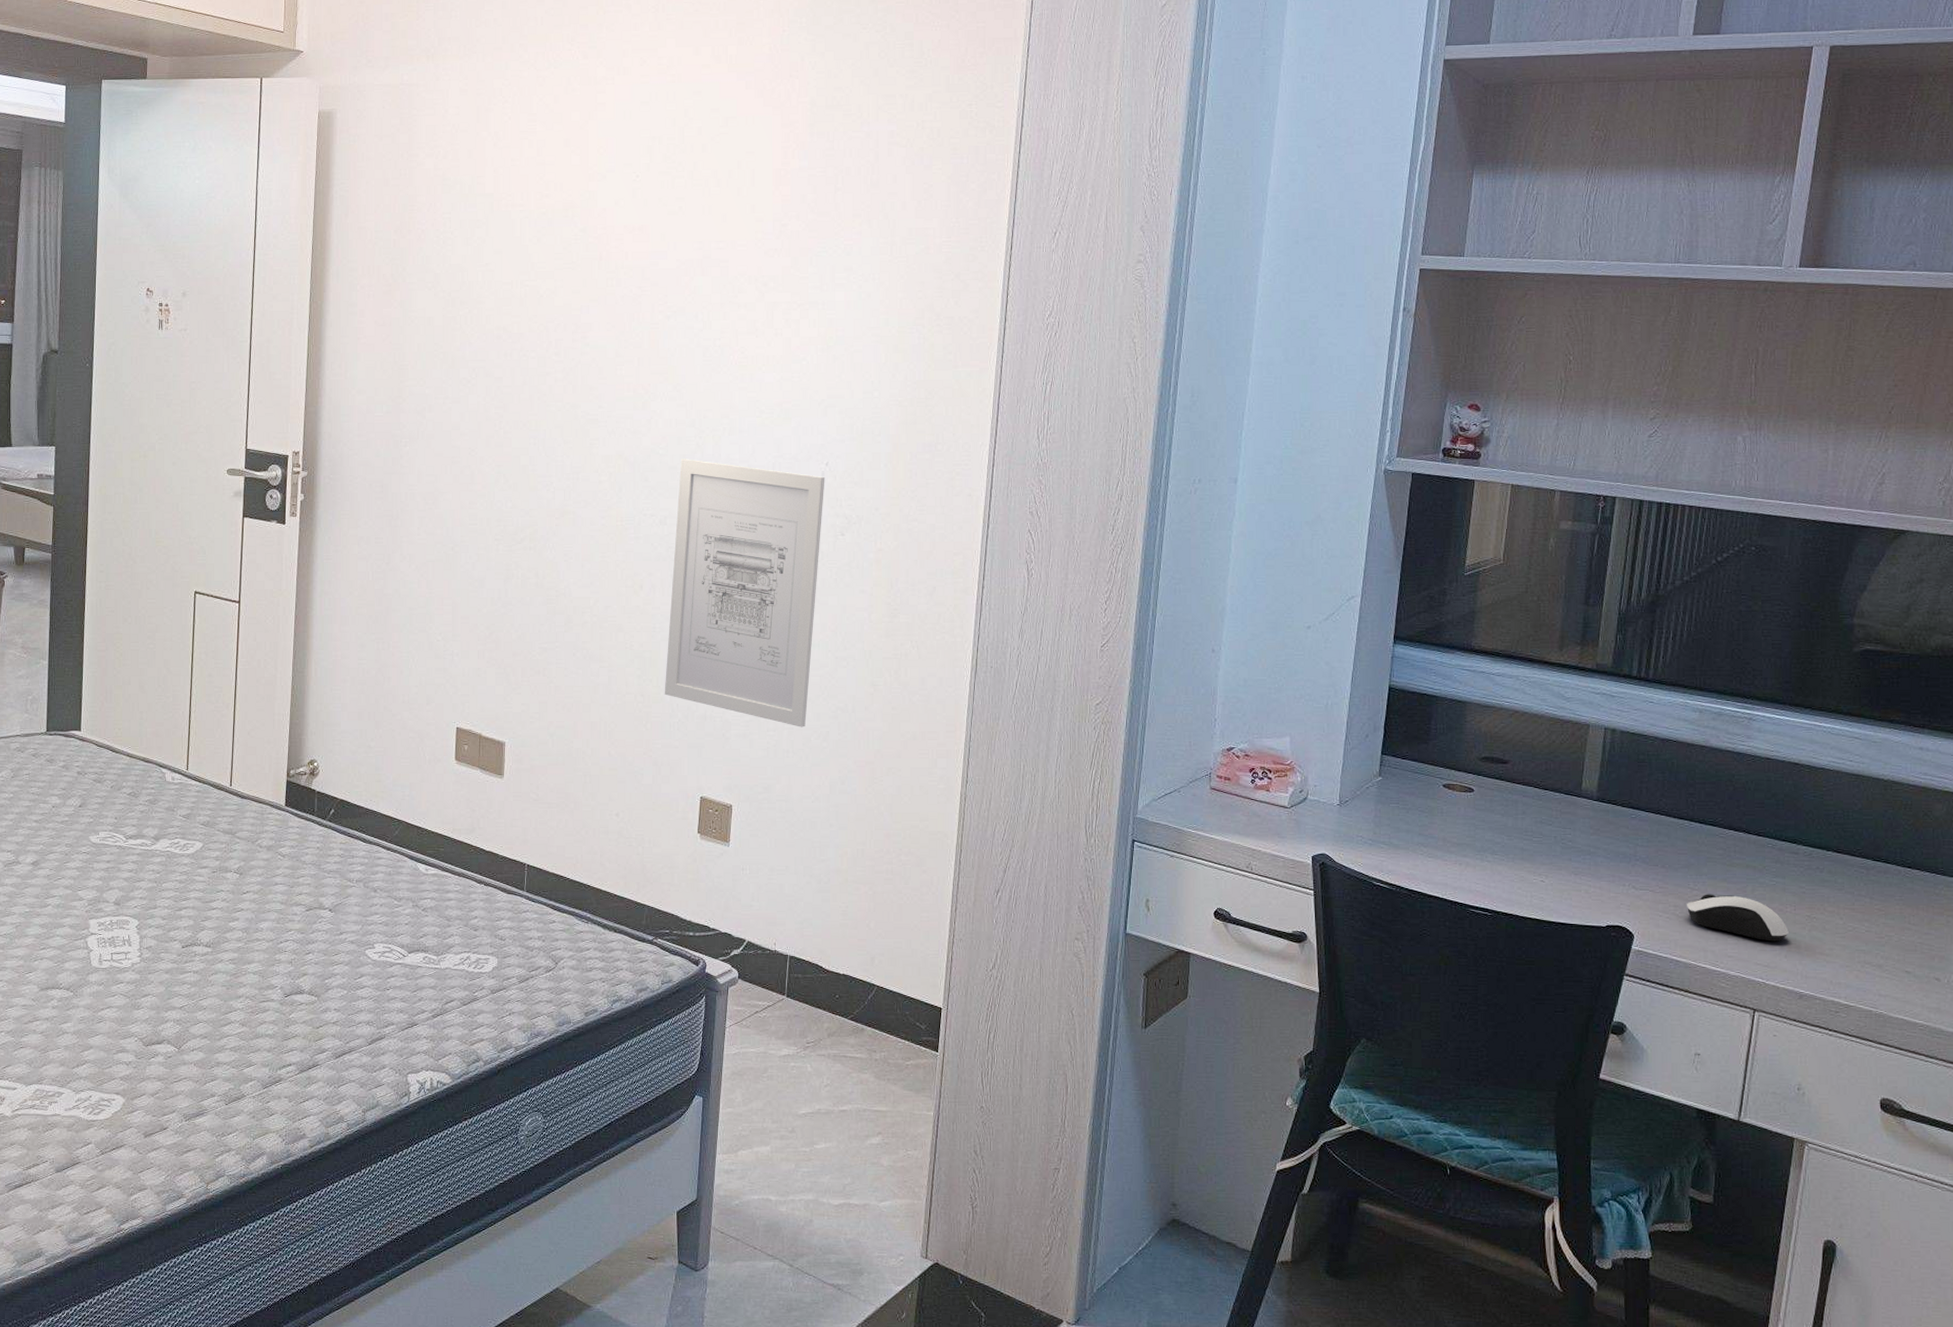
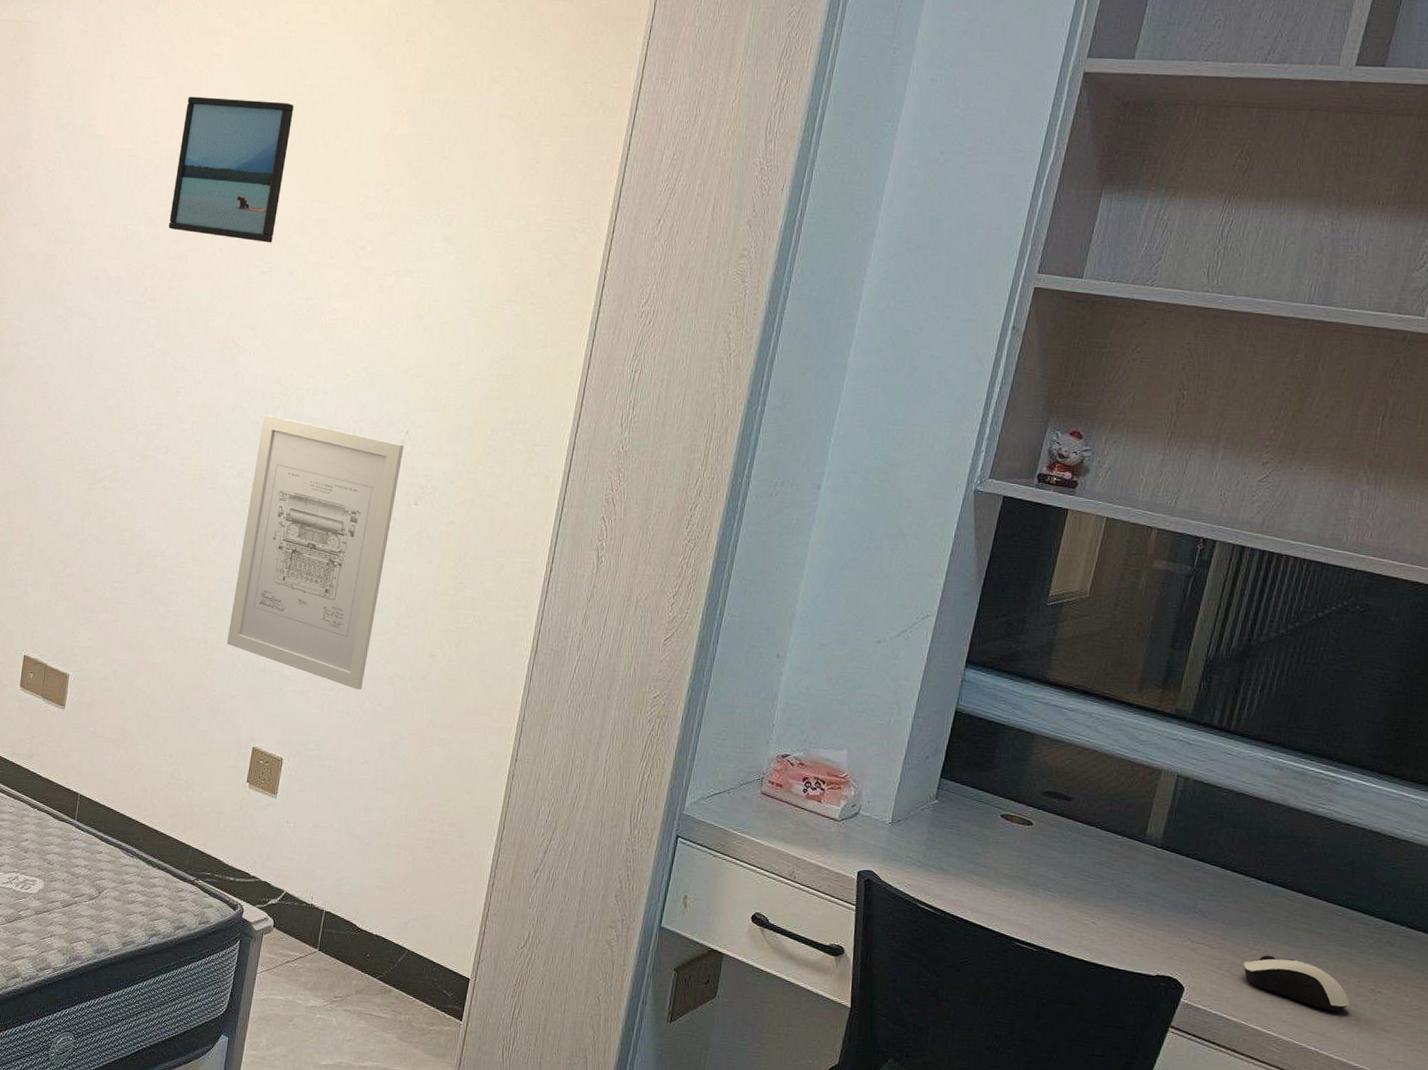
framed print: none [567,146,683,287] -> present [169,96,294,243]

